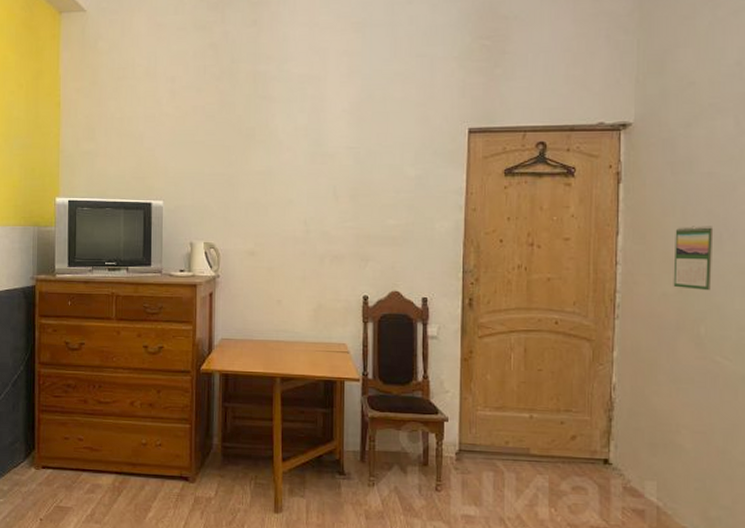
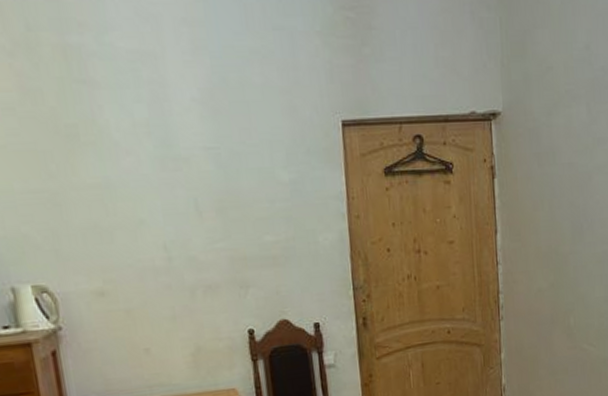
calendar: present [673,226,714,291] -> none [545,217,577,283]

